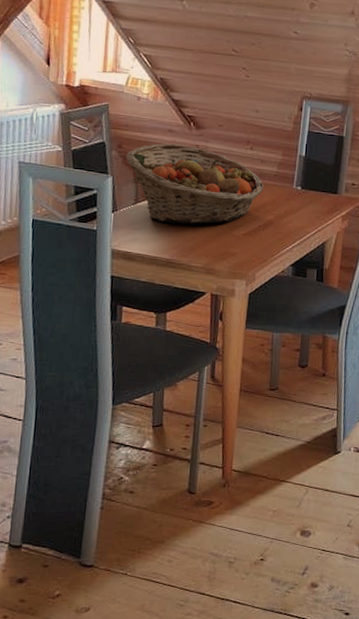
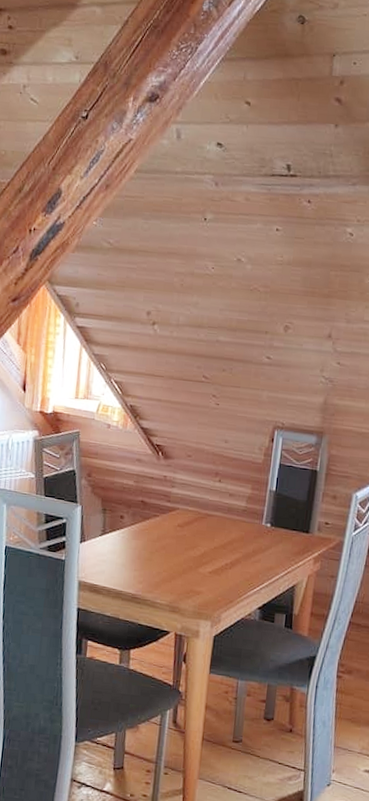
fruit basket: present [126,143,264,224] -> none [94,473,232,559]

